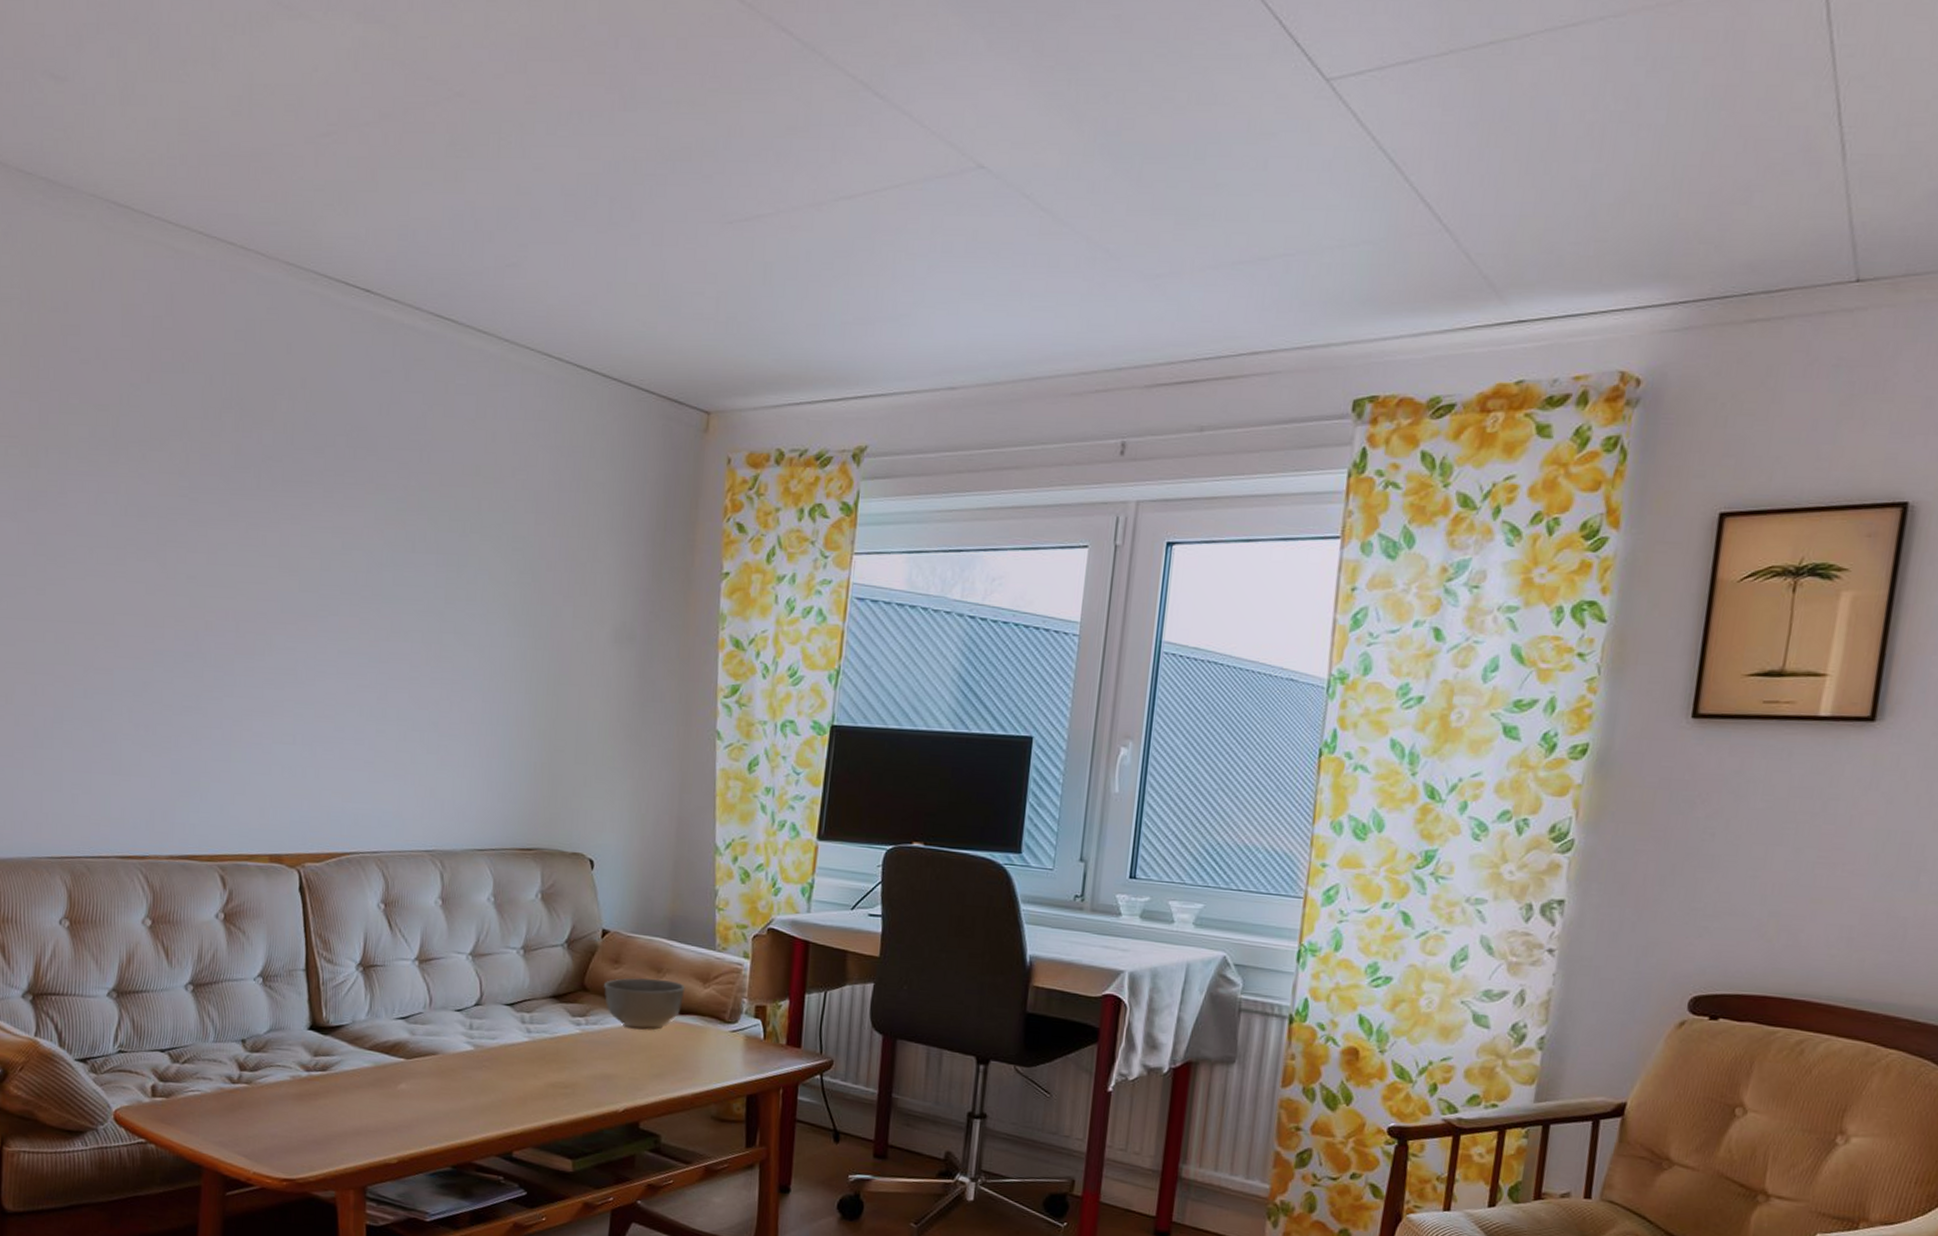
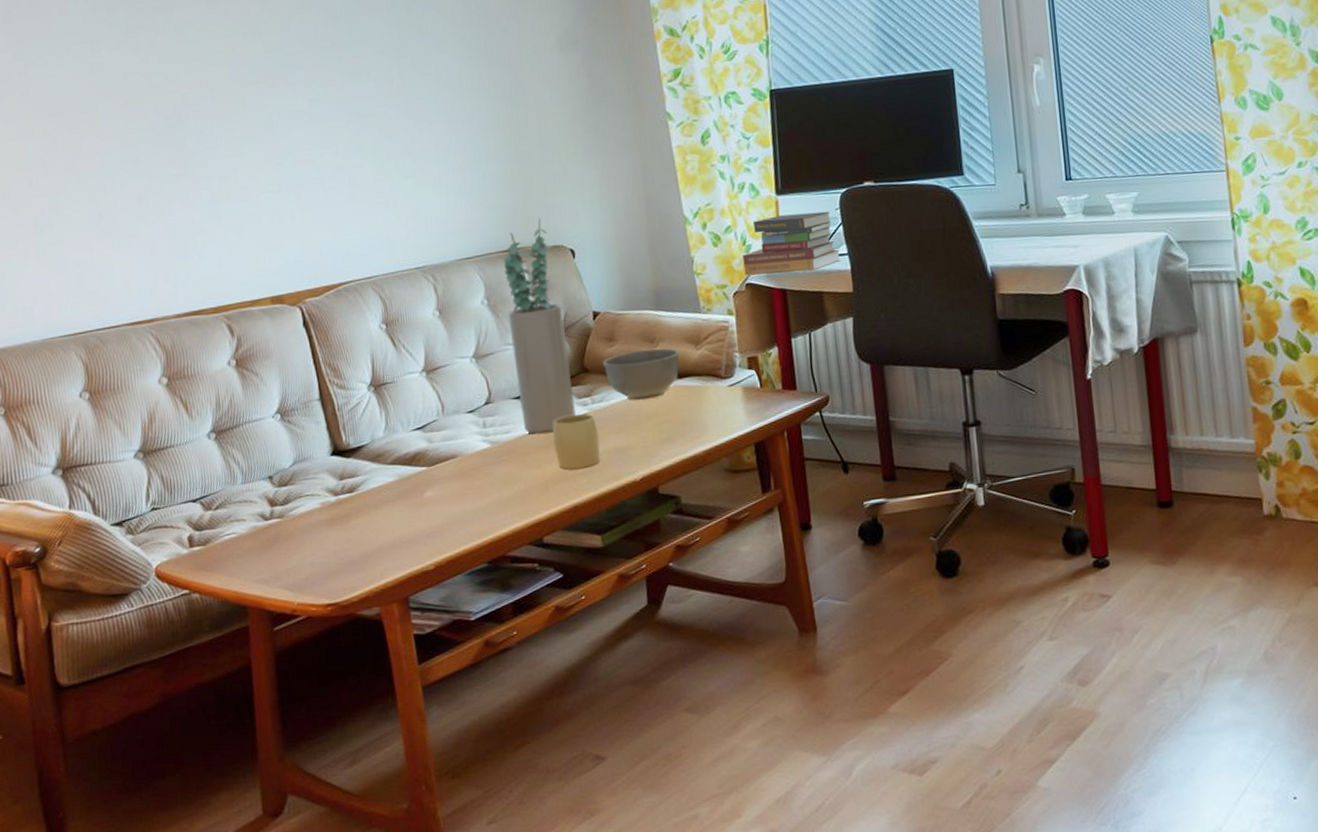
vase: none [511,821,572,1048] -> present [503,219,576,435]
mug: none [539,1032,588,1089] -> present [552,413,600,470]
books: none [768,862,874,927] -> present [743,211,841,276]

